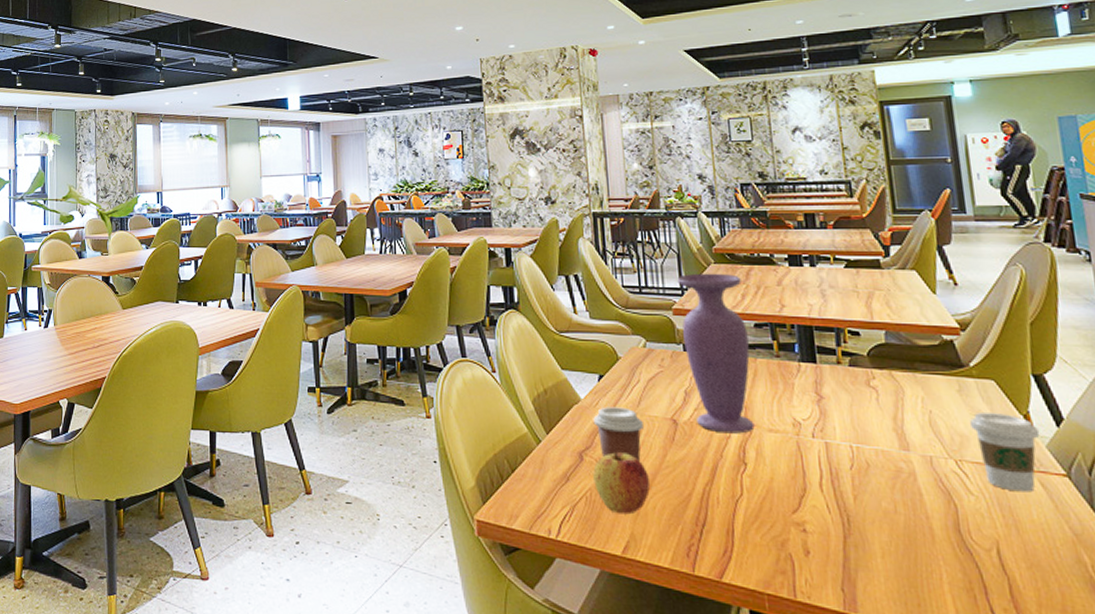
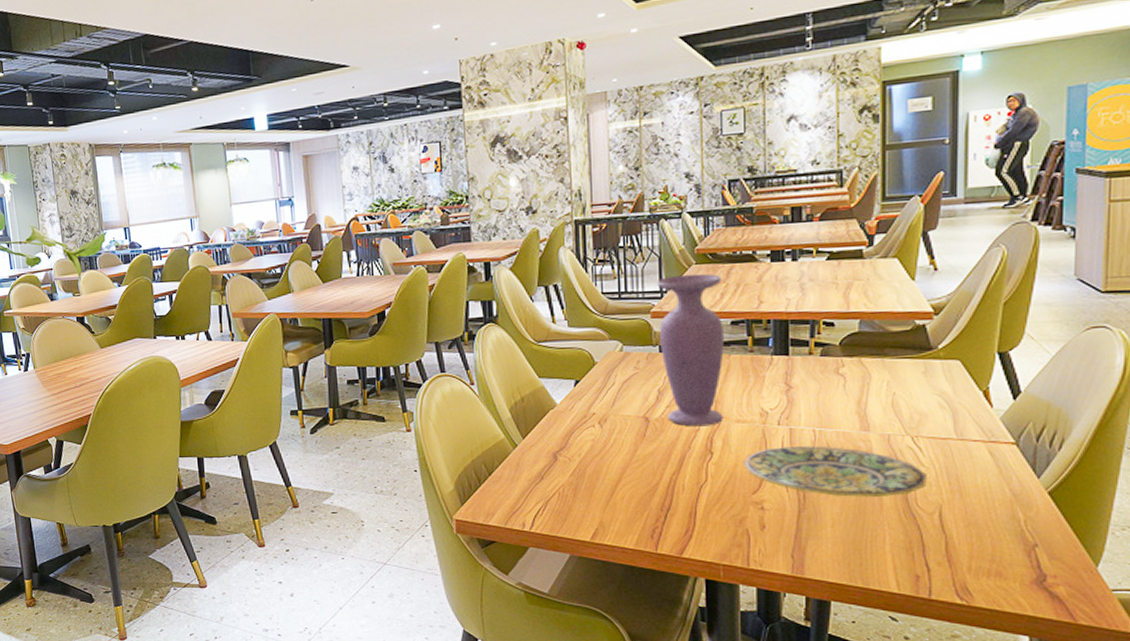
coffee cup: present [593,407,643,461] -> none [568,409,616,457]
apple: present [593,452,650,515] -> none [566,451,619,506]
plate: none [779,461,979,527] -> present [743,445,927,497]
coffee cup: present [970,411,1040,492] -> none [931,390,996,461]

